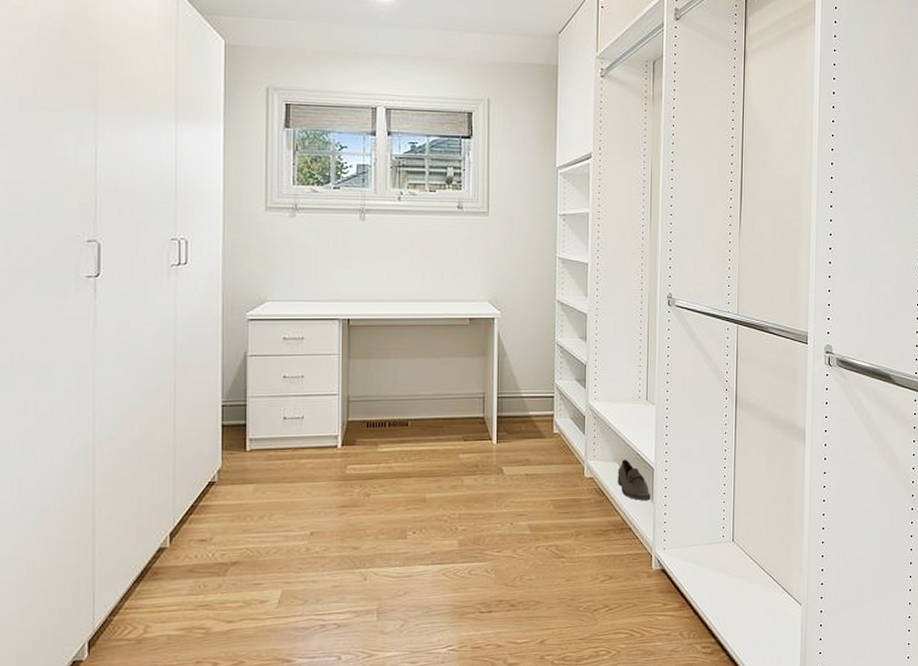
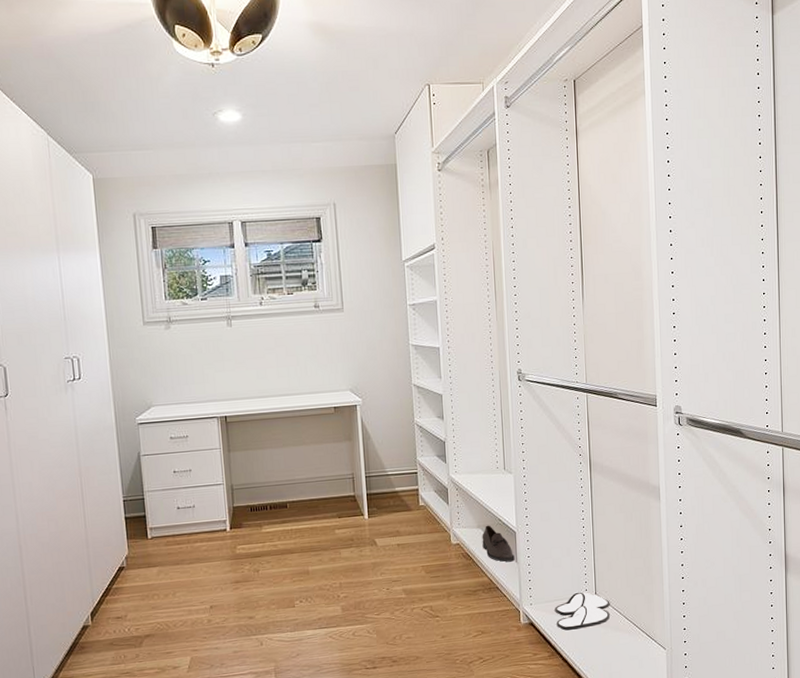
slippers: none [689,538,747,580] -> present [554,592,610,631]

